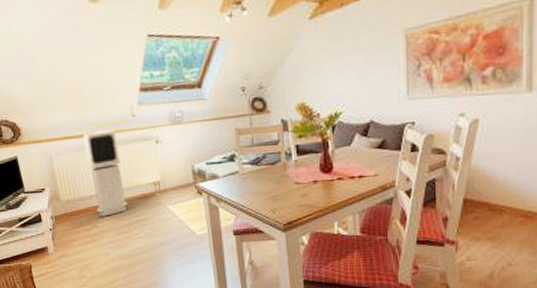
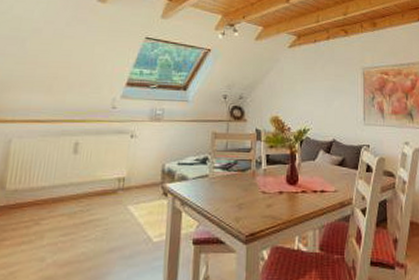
air purifier: present [83,130,128,217] -> none [45,118,91,213]

